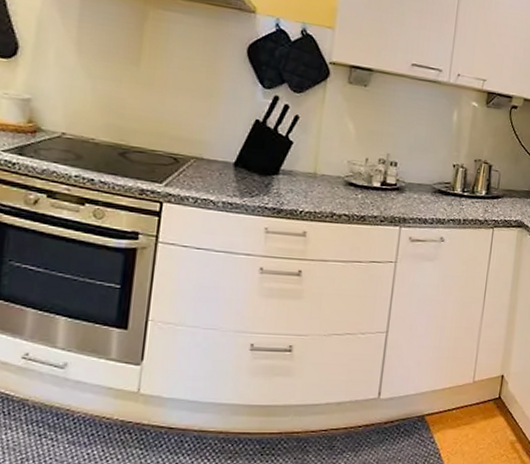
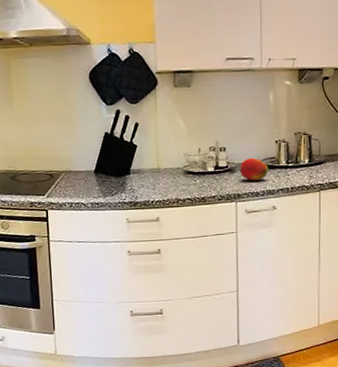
fruit: none [409,178,442,207] -> present [239,157,269,182]

